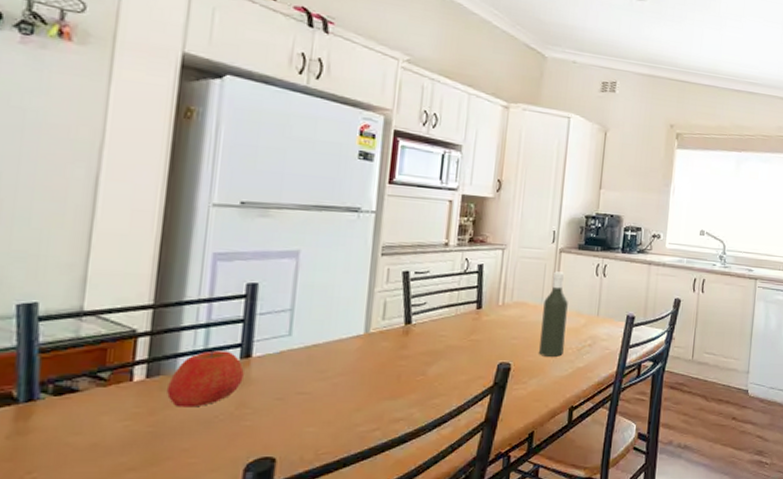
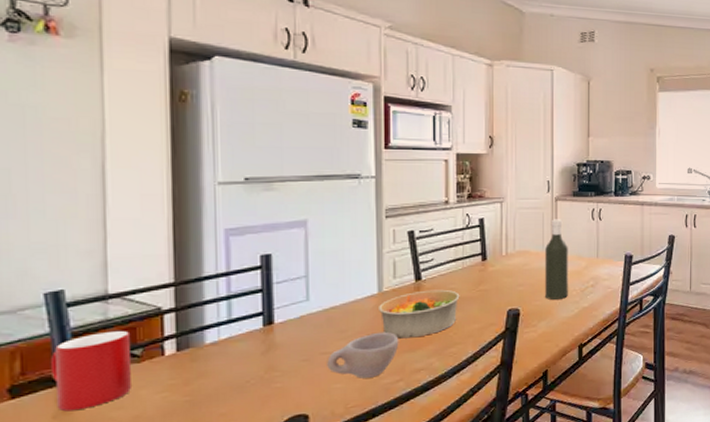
cup: none [12,351,99,433] -> present [51,331,131,412]
apple: present [167,350,244,408] -> none [198,320,268,376]
cup: none [302,375,381,424] -> present [327,332,399,378]
bowl: none [363,335,450,385] -> present [379,289,460,339]

